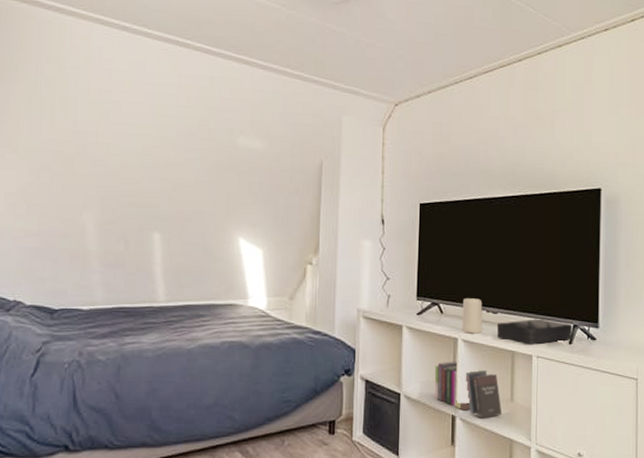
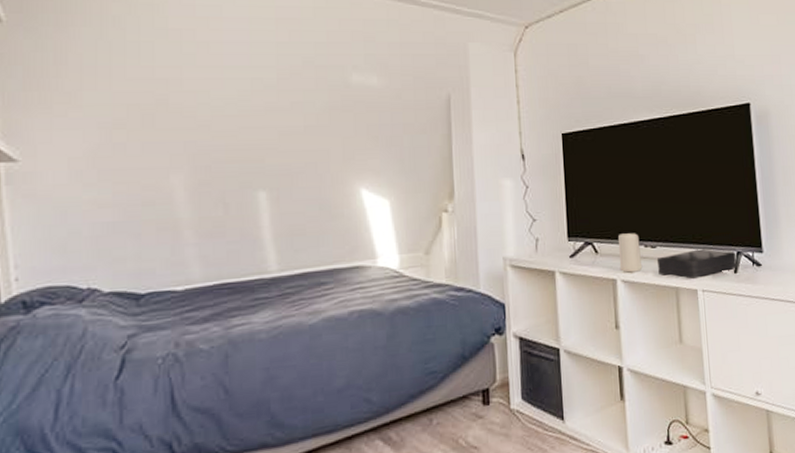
books: present [434,361,502,419] -> none [594,305,671,367]

